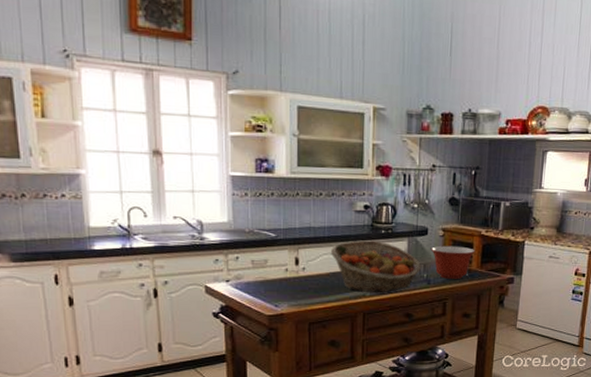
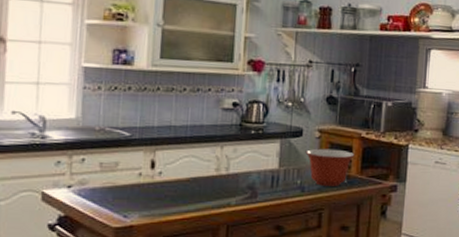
fruit basket: present [330,240,421,293] -> none [192,141,294,202]

